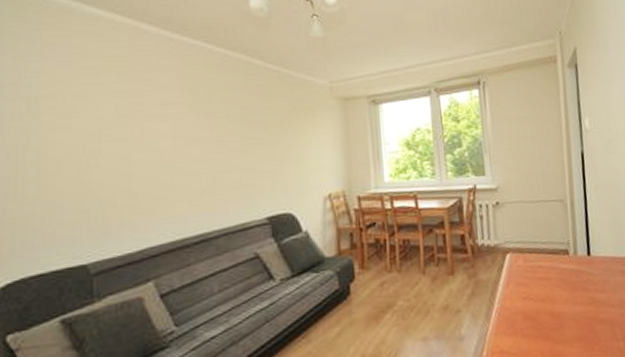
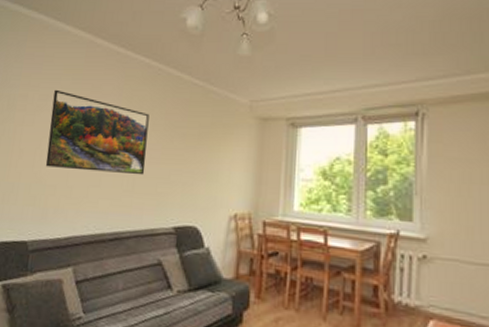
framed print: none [94,85,225,176] -> present [45,89,150,175]

